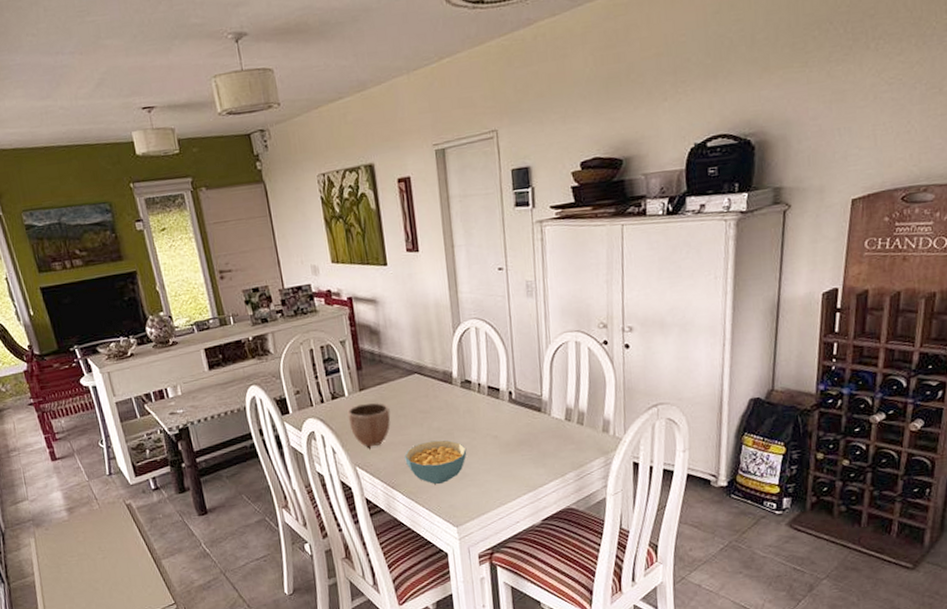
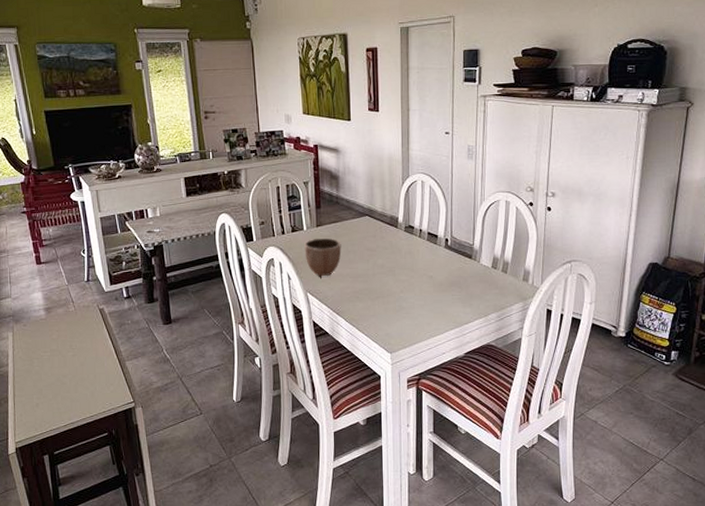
cereal bowl: present [405,440,467,485] -> none [351,275,405,315]

